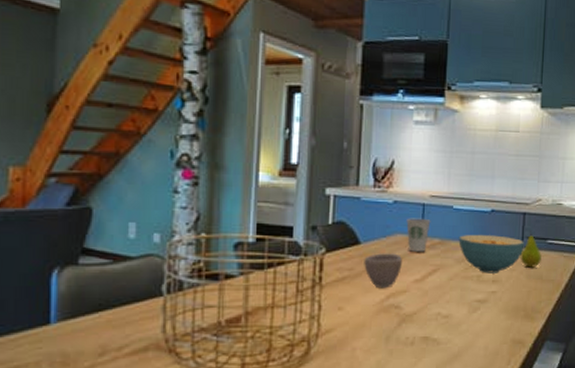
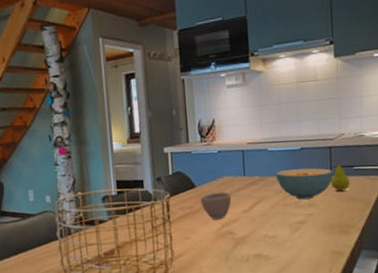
dixie cup: present [406,218,431,252] -> none [230,161,251,189]

